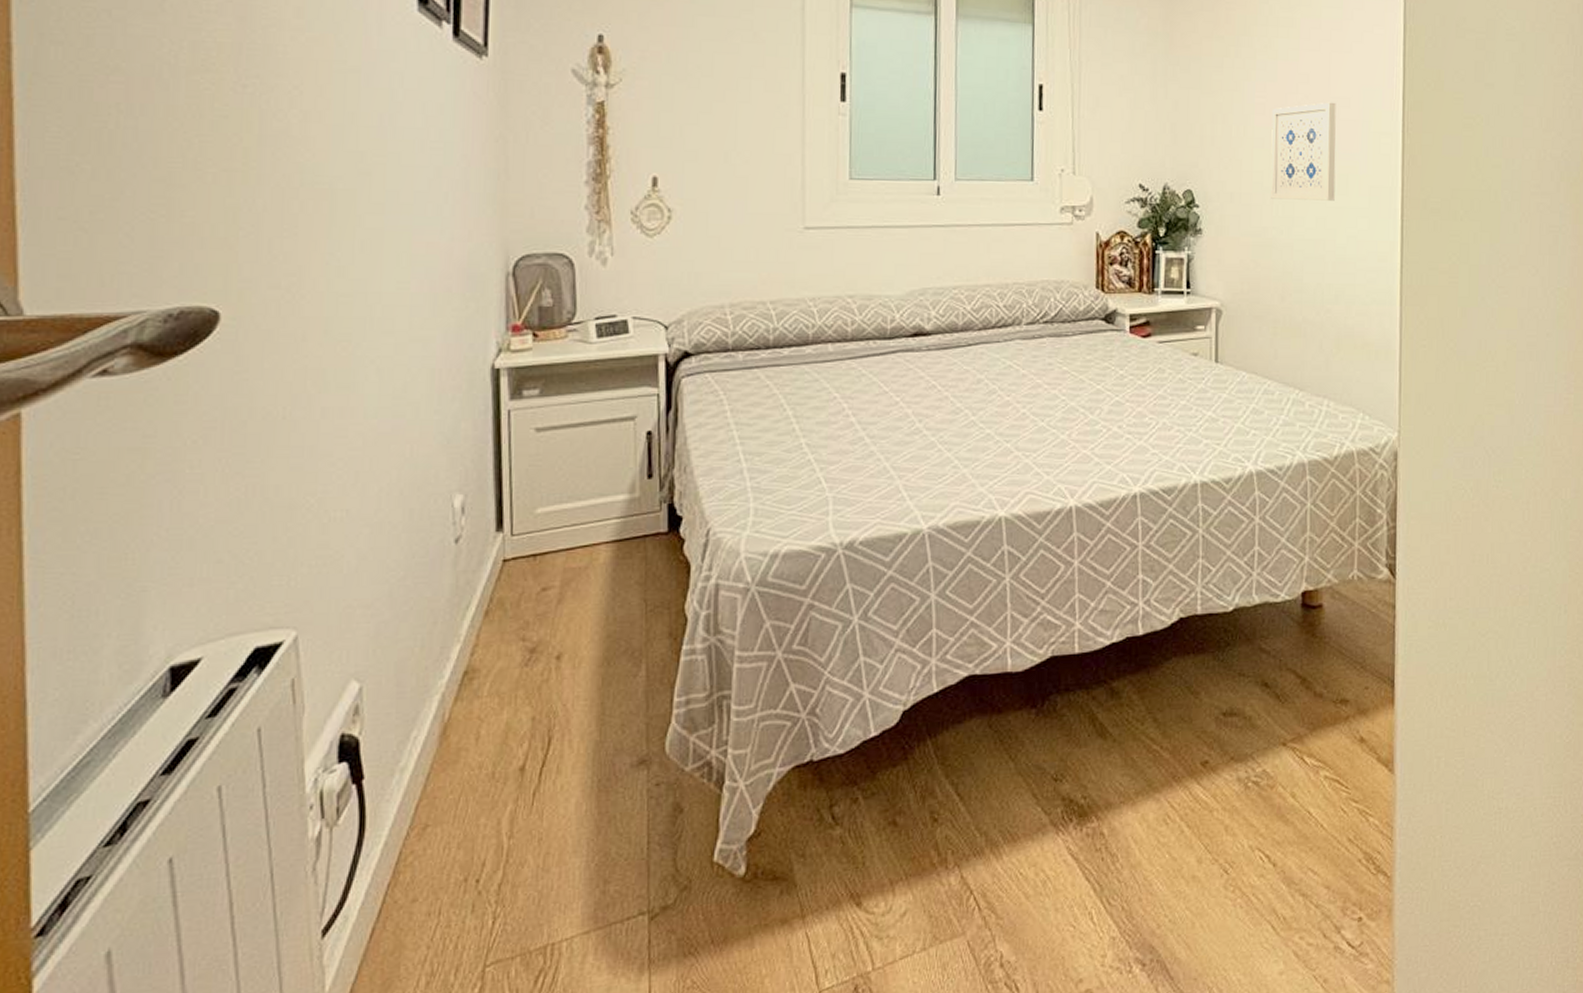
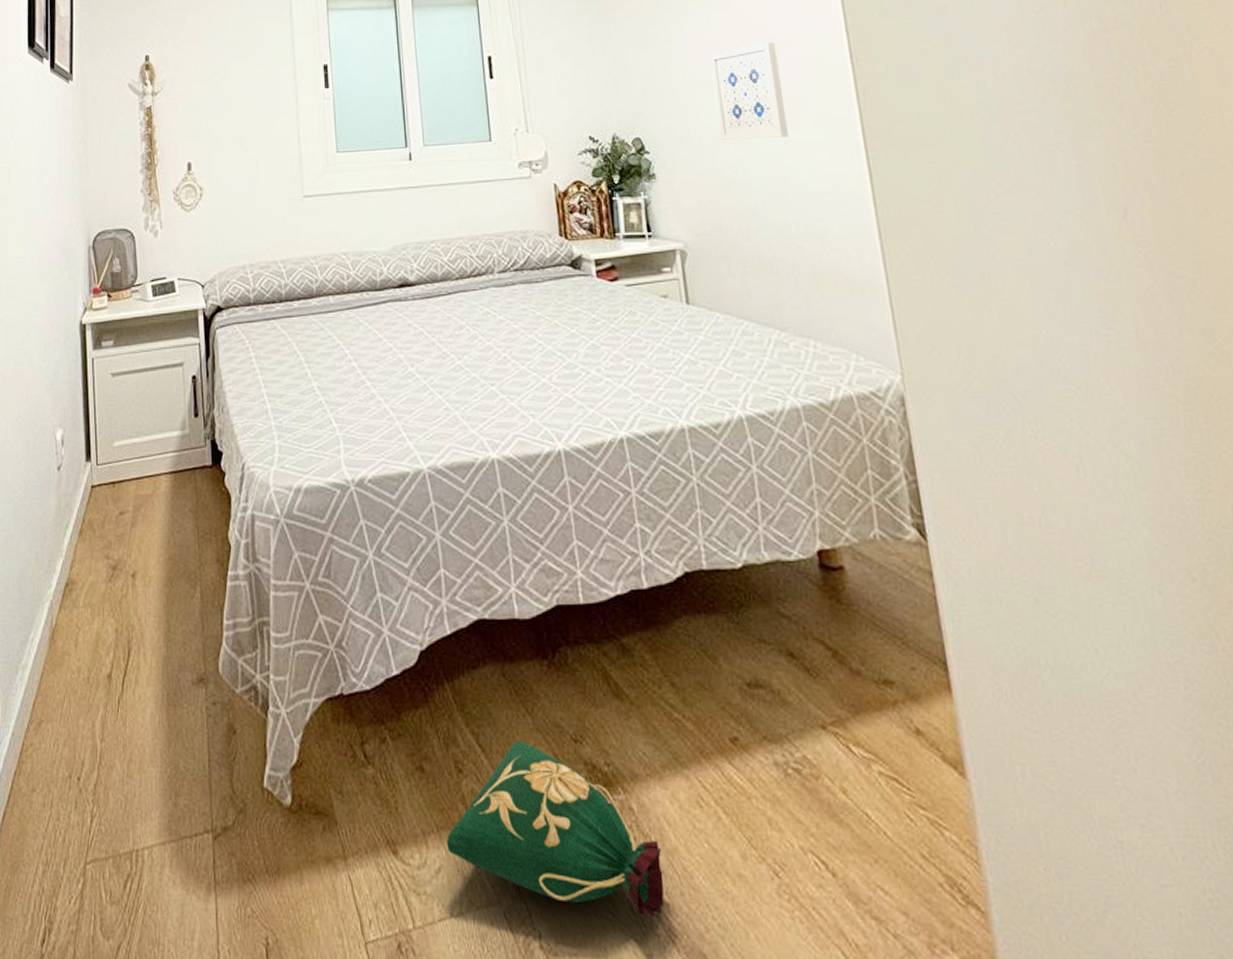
bag: none [915,785,1125,924] -> present [447,740,665,918]

